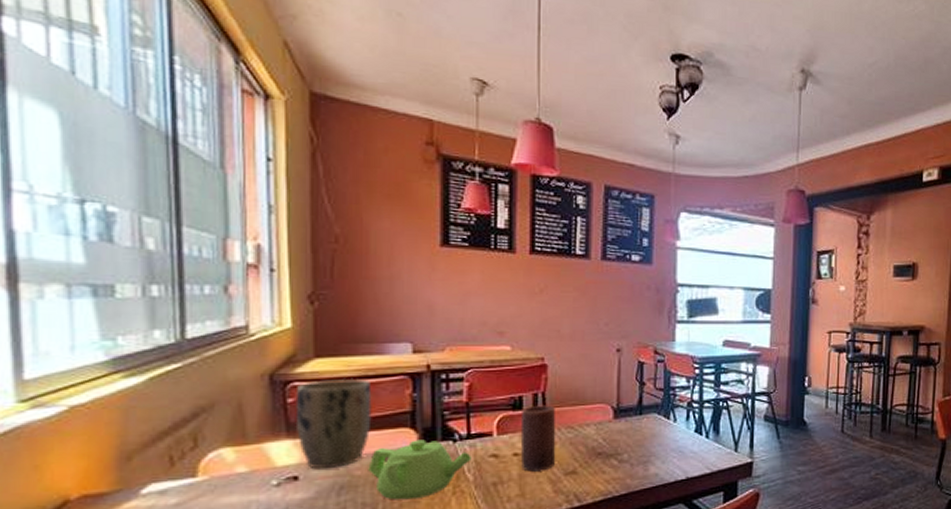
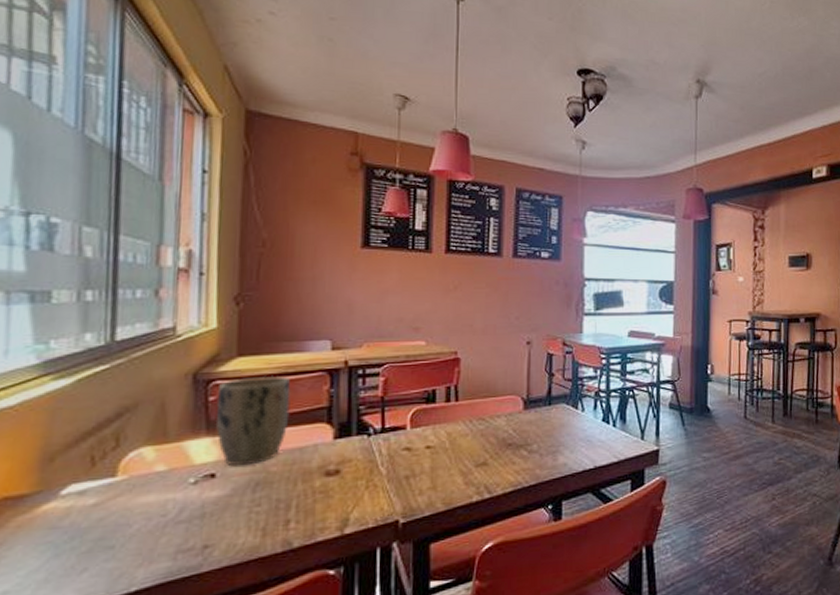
teapot: present [368,439,471,500] -> none [284,434,385,496]
candle: present [521,405,556,472] -> none [433,397,468,464]

